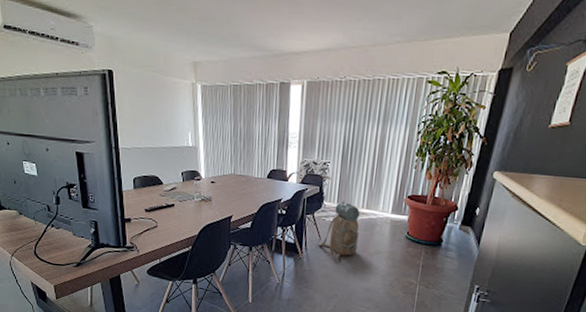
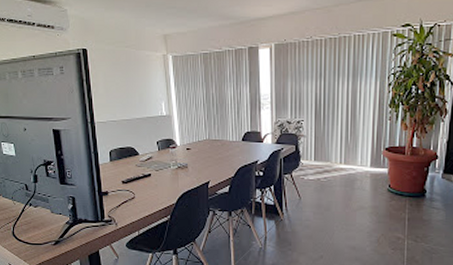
backpack: present [318,201,360,259] -> none [298,158,339,218]

